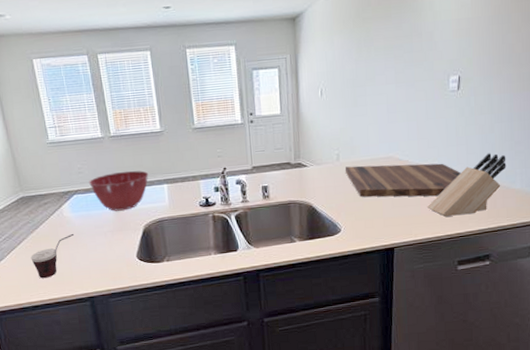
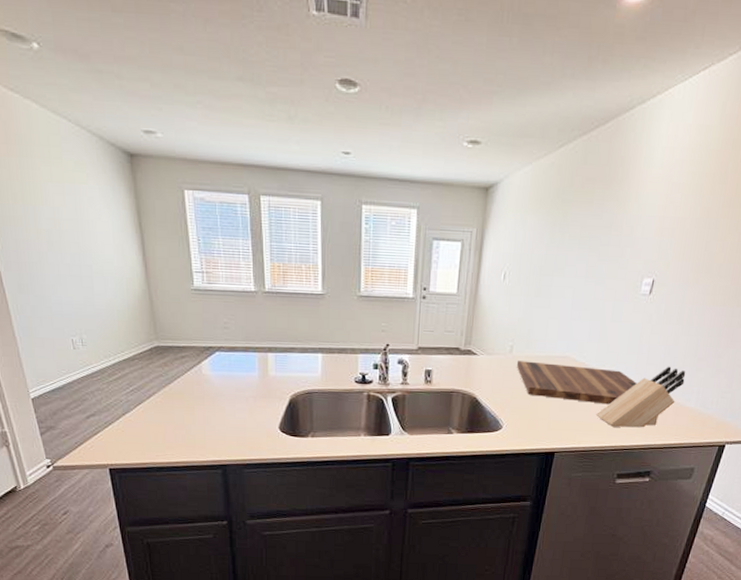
cup: present [30,233,75,279] -> none [160,394,212,439]
mixing bowl: present [89,170,149,211] -> none [235,332,303,376]

